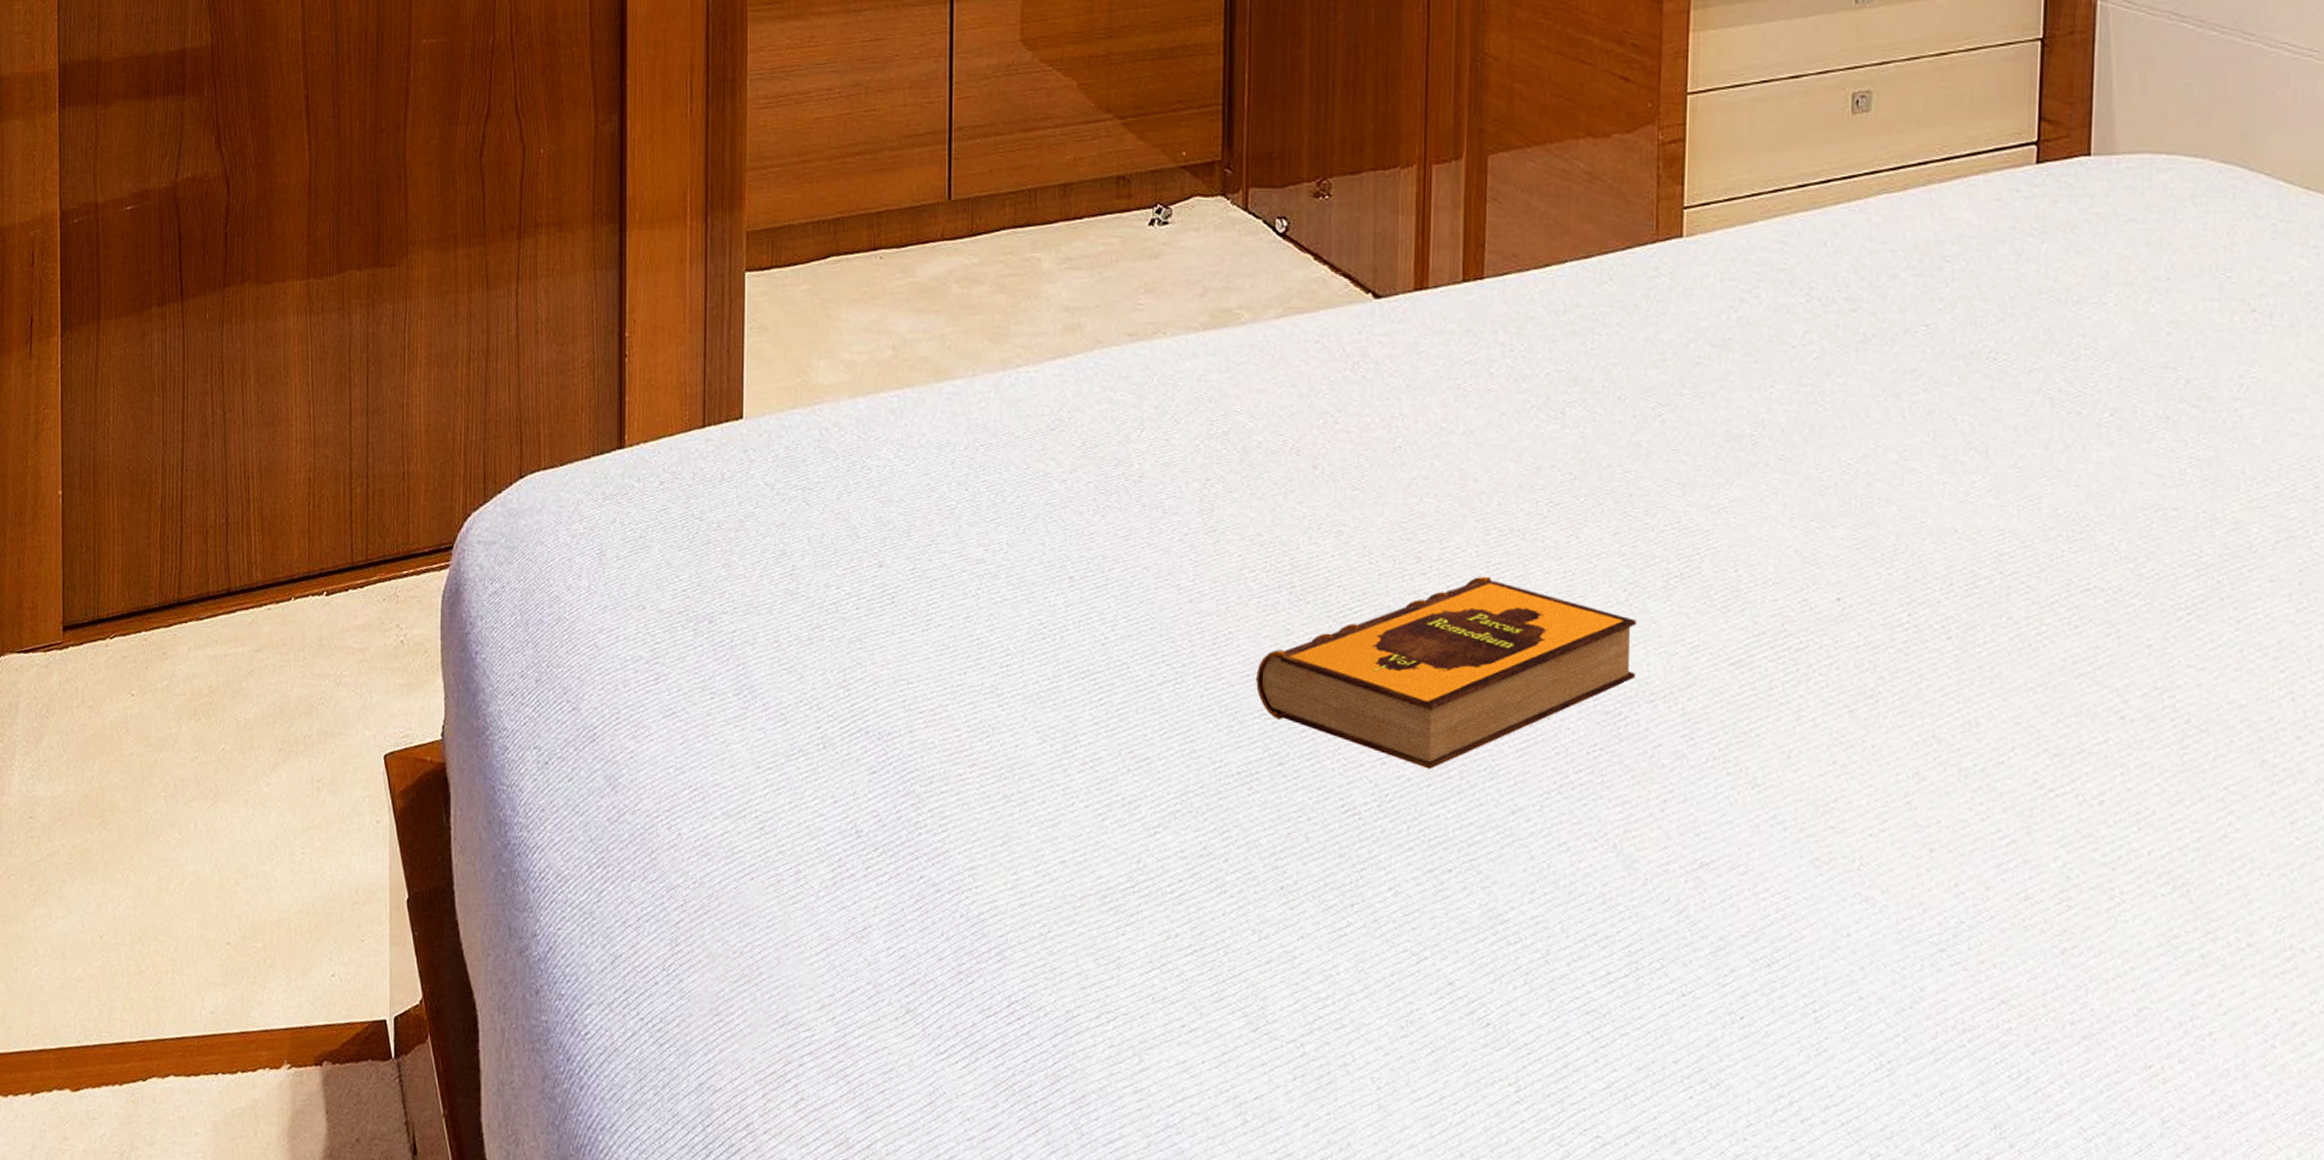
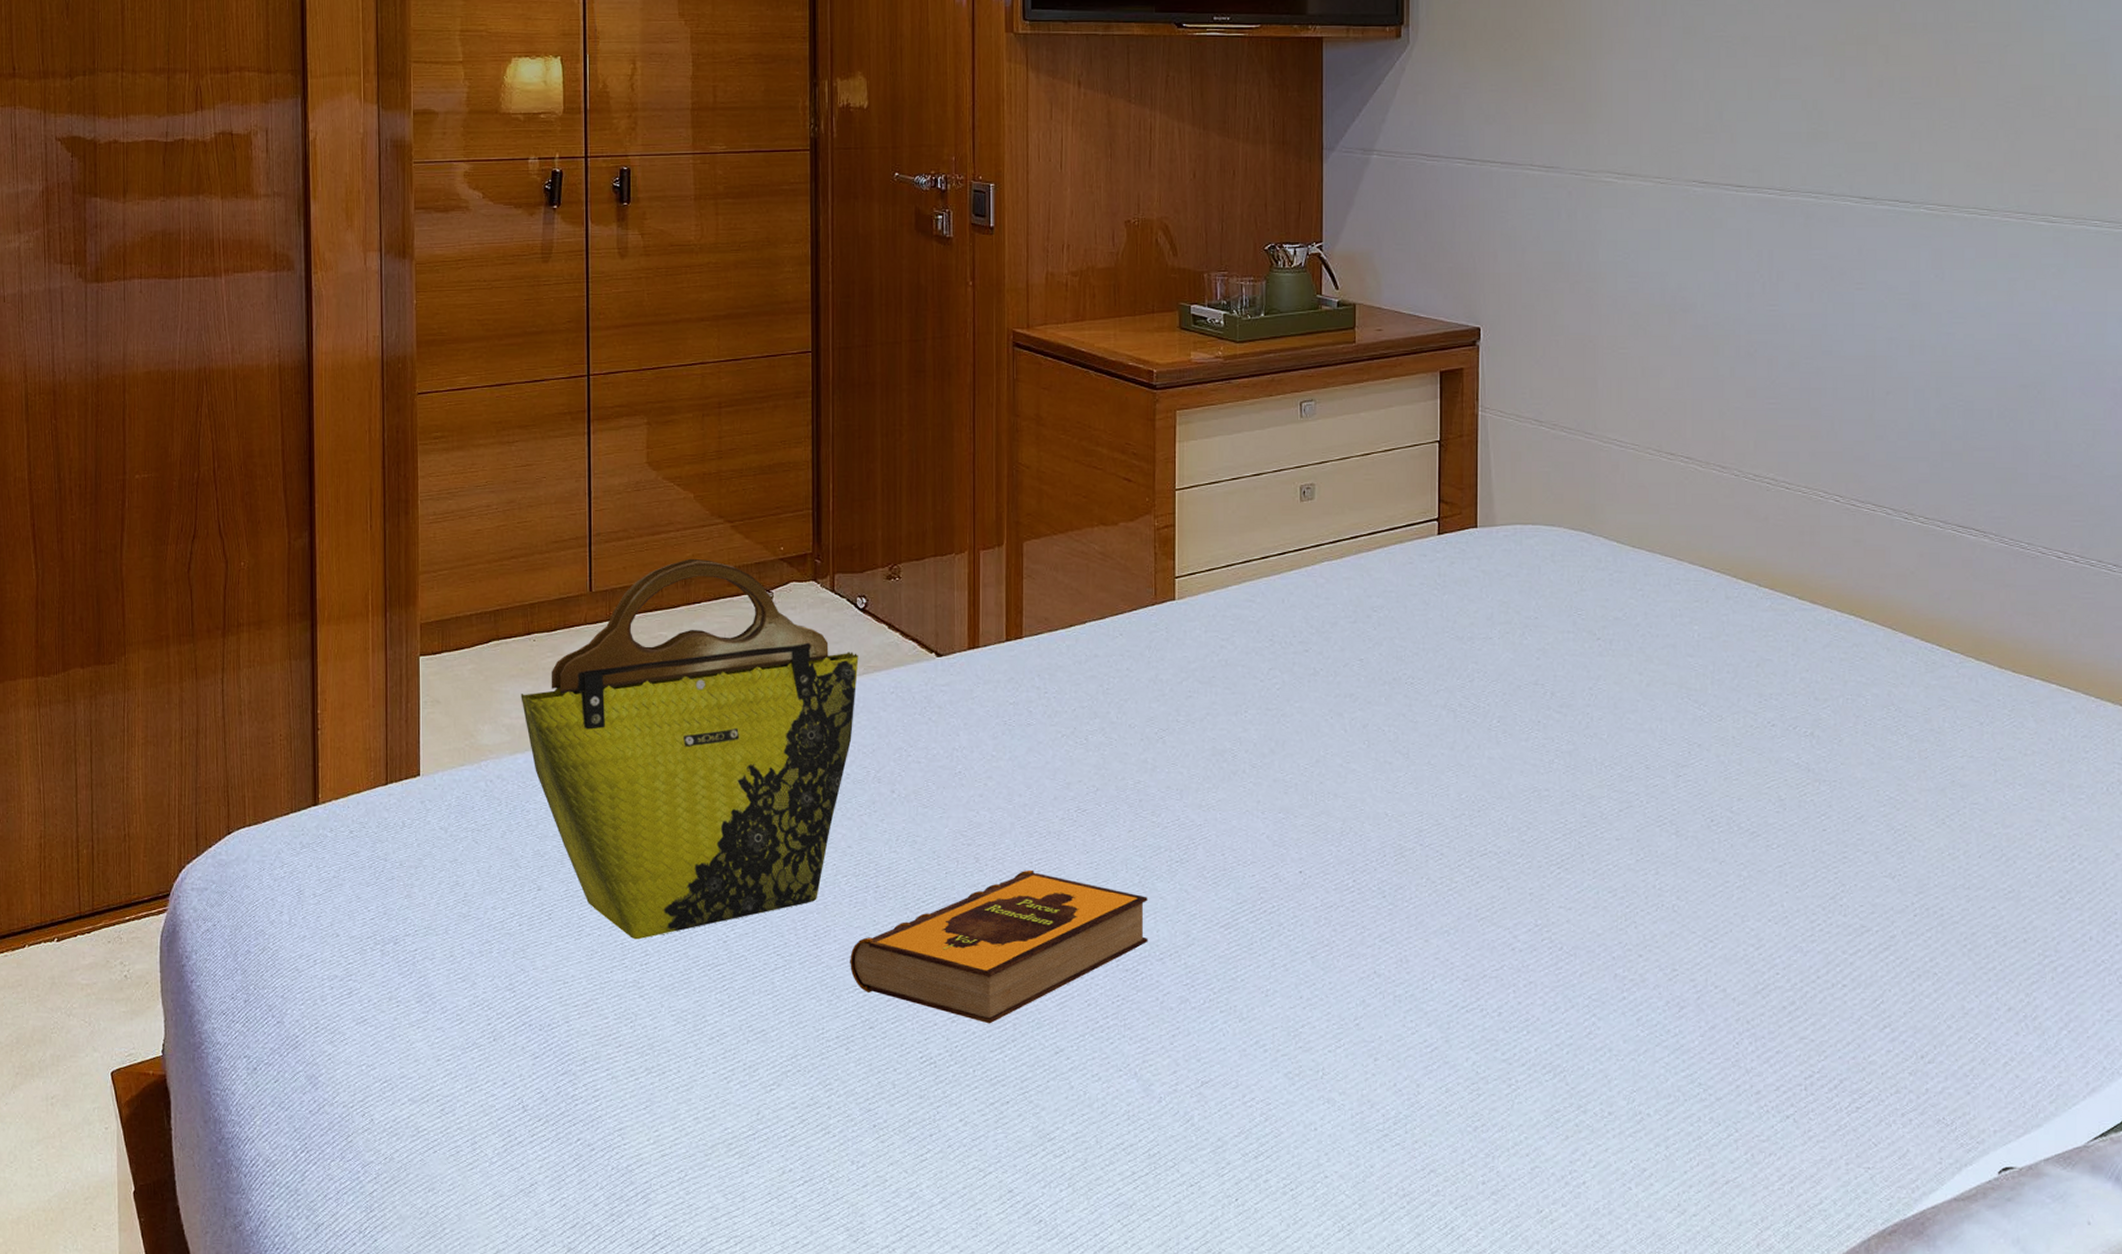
tote bag: none [863,162,1276,636] -> present [521,558,859,940]

